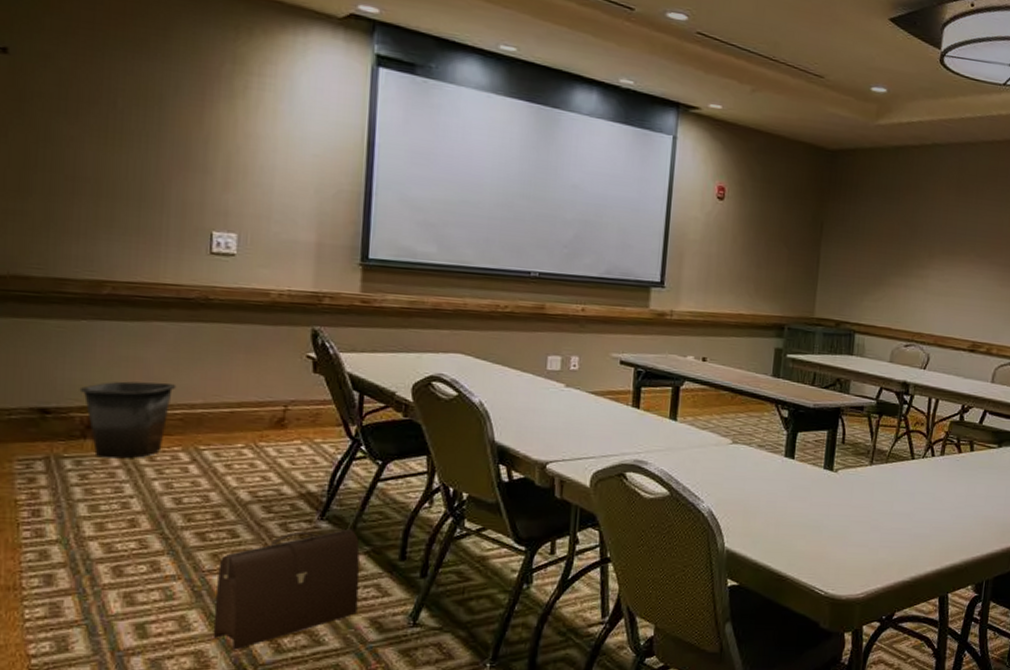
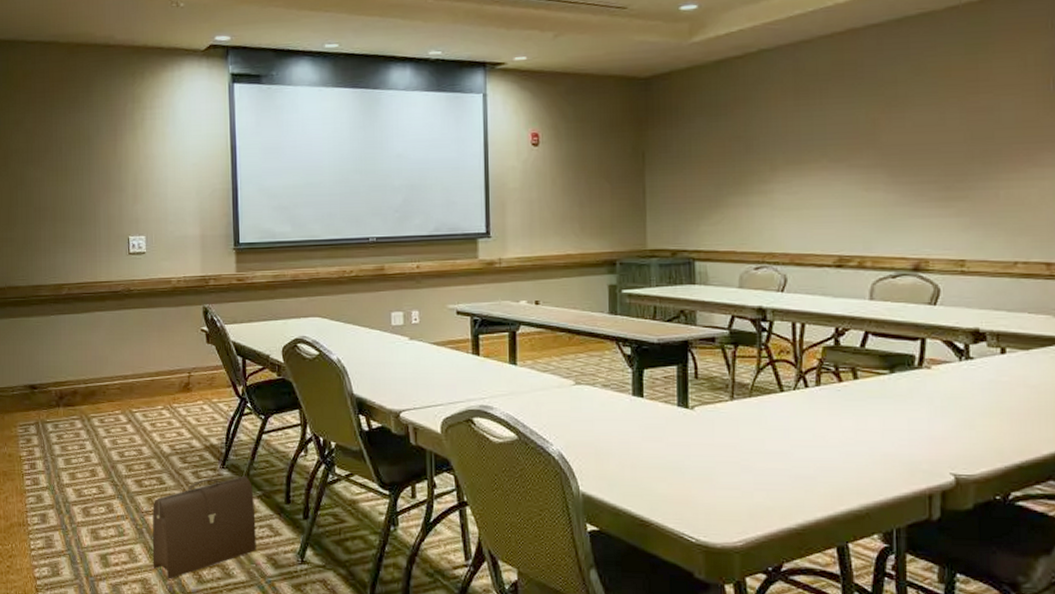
waste bin: present [79,381,177,458] -> none [53,359,114,422]

